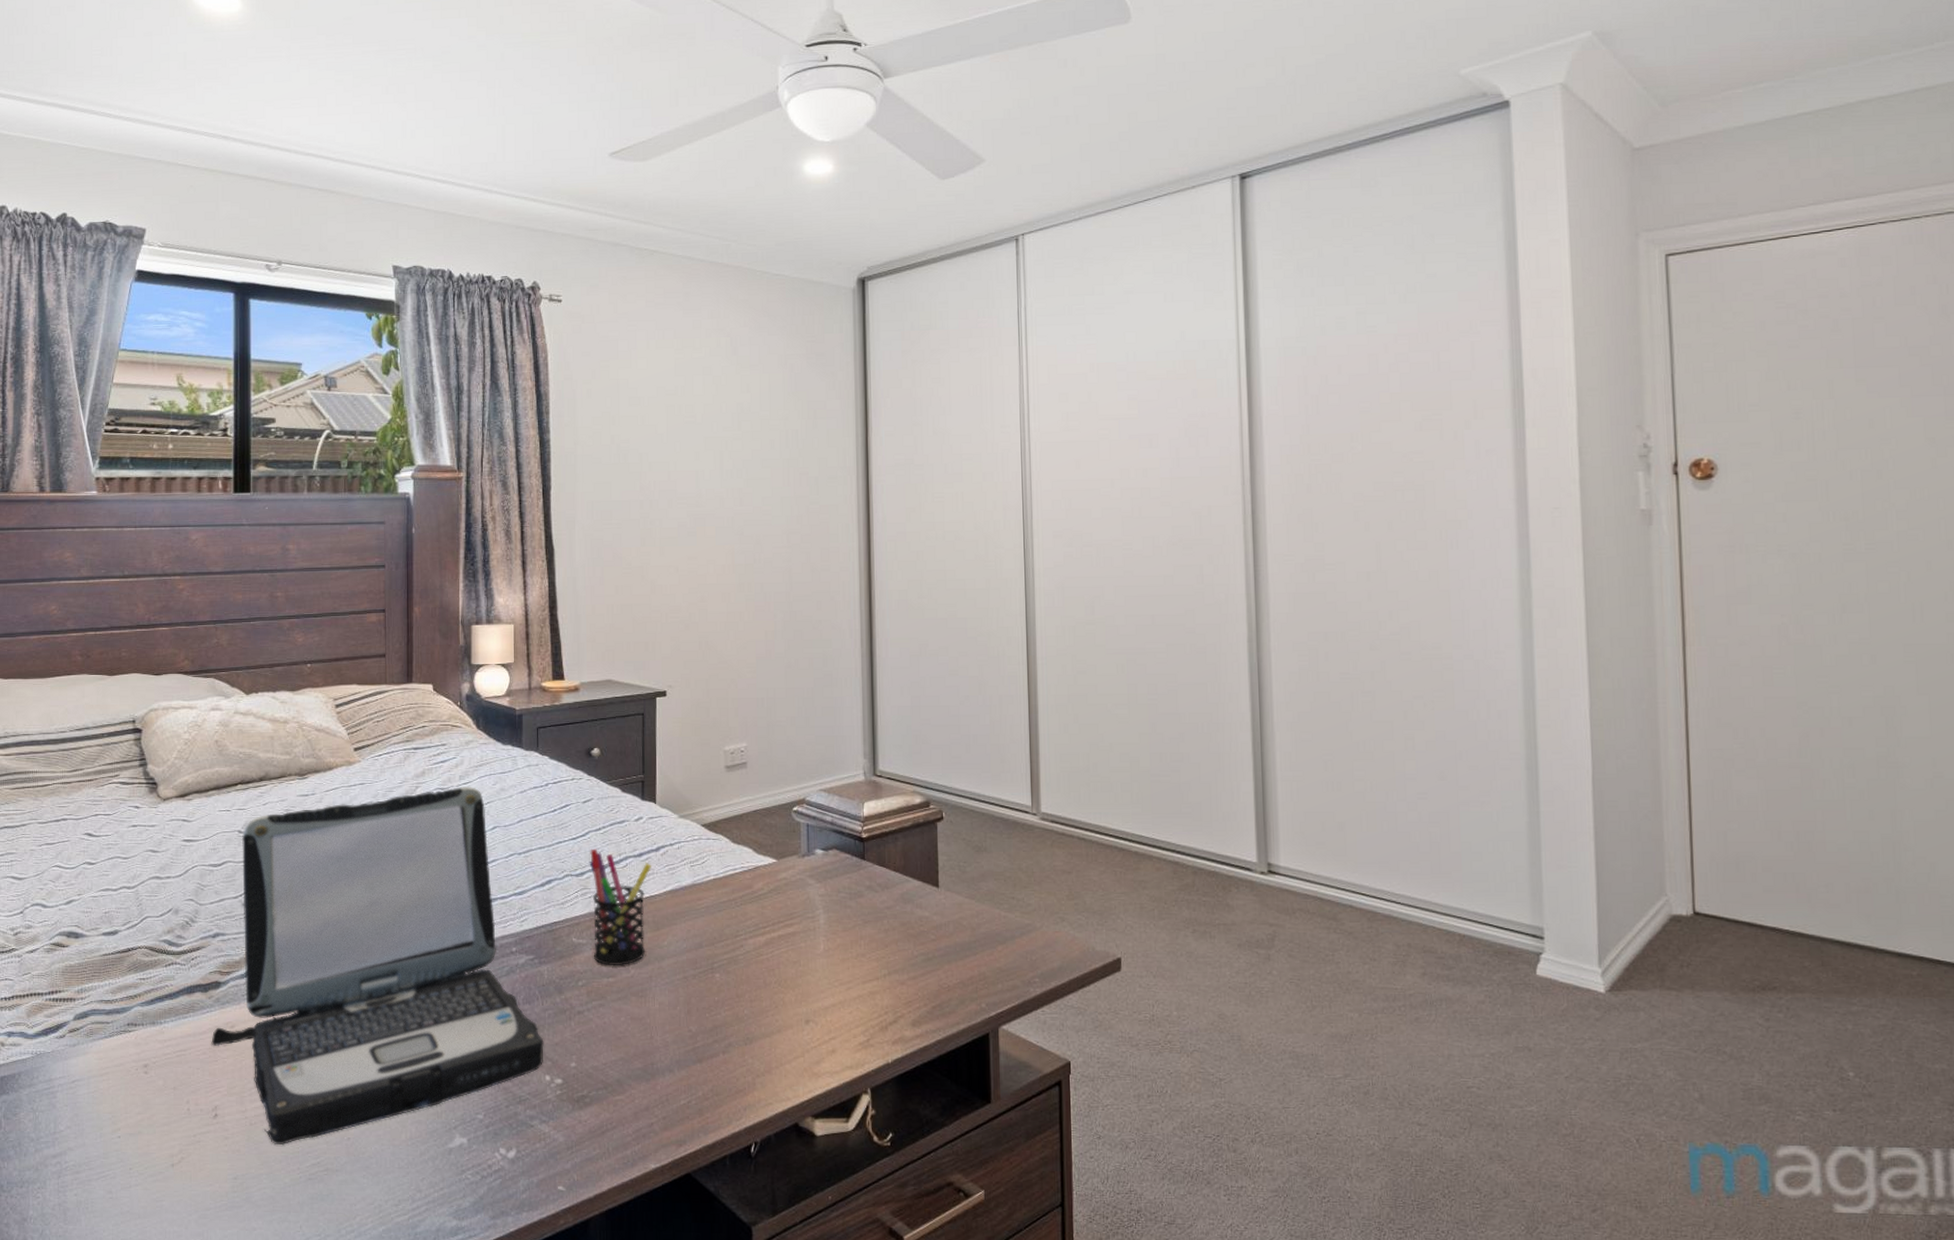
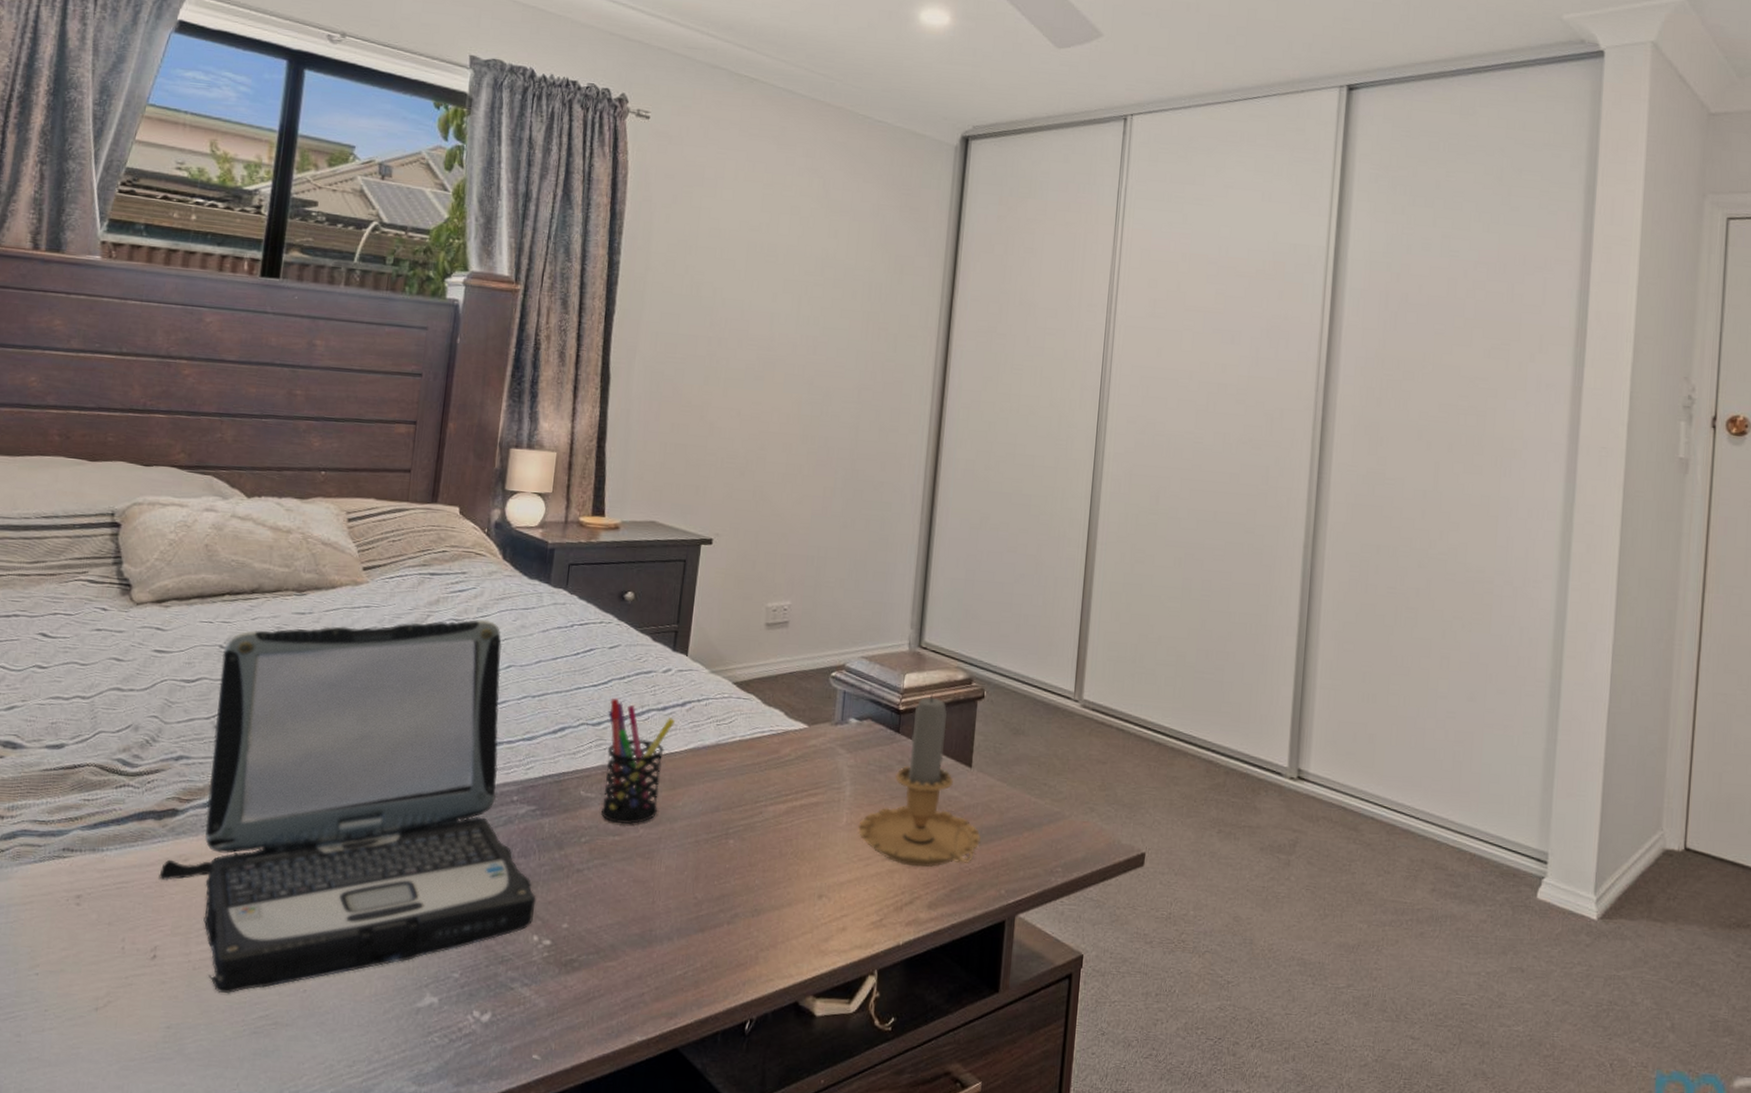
candle: none [836,818,956,987] -> present [858,692,981,868]

